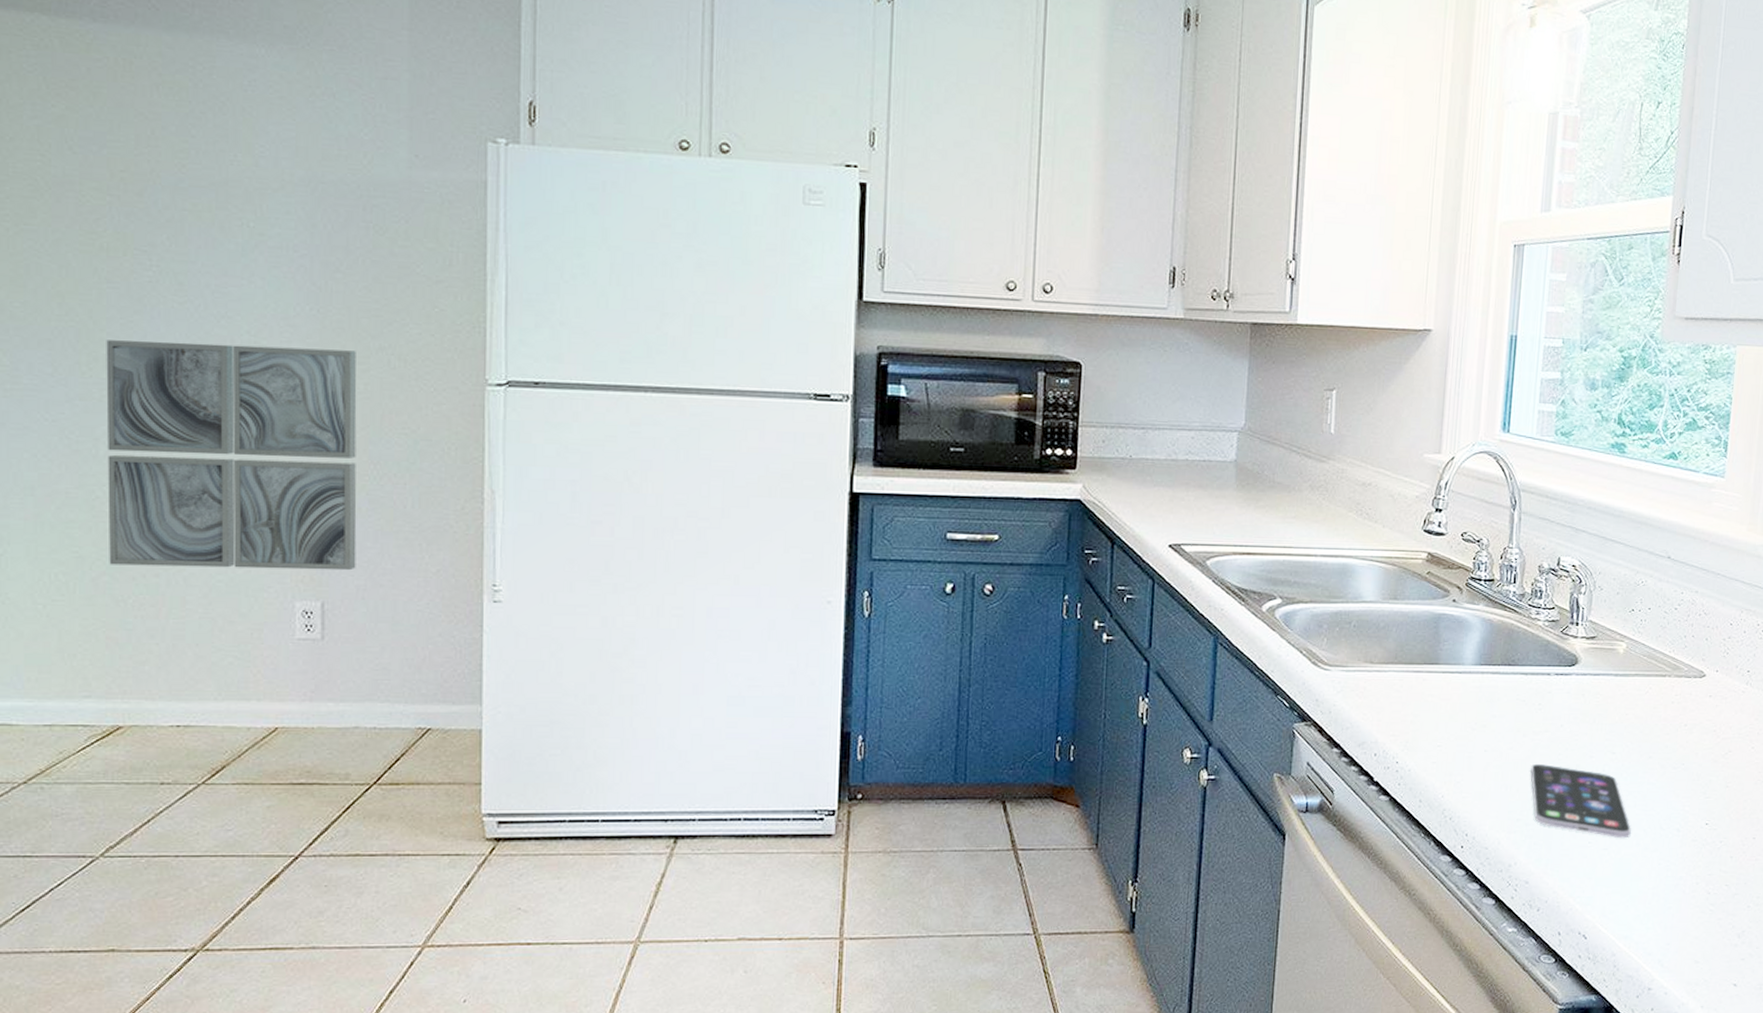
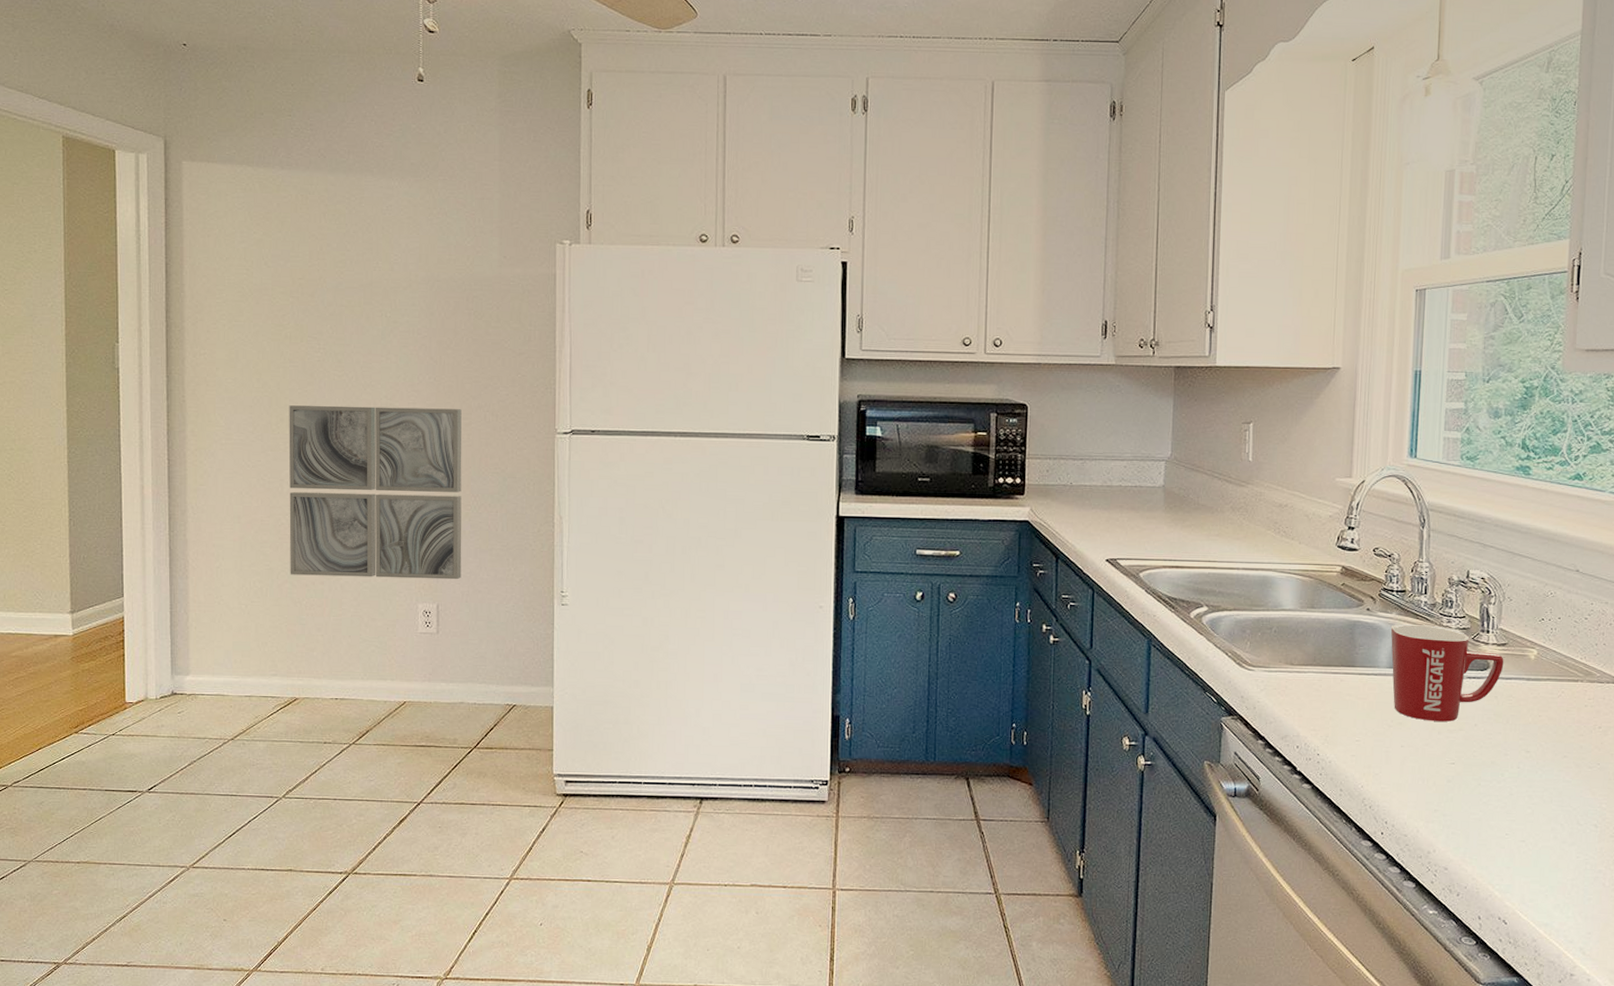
mug: none [1477,616,1593,723] -> present [1390,623,1504,722]
smartphone: present [1530,764,1632,839] -> none [1446,760,1549,832]

